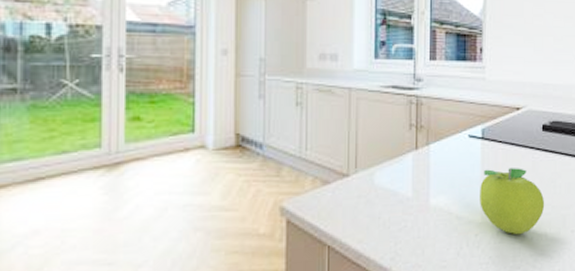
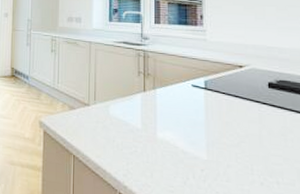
fruit: present [480,168,545,235] -> none [204,115,275,178]

